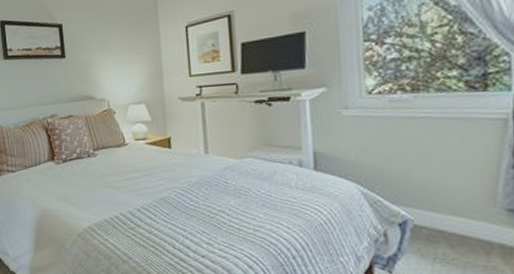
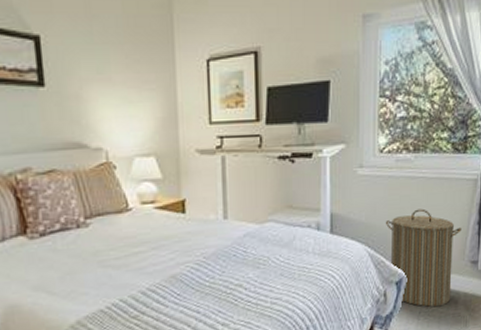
laundry hamper: none [379,149,489,256] -> present [385,208,462,307]

